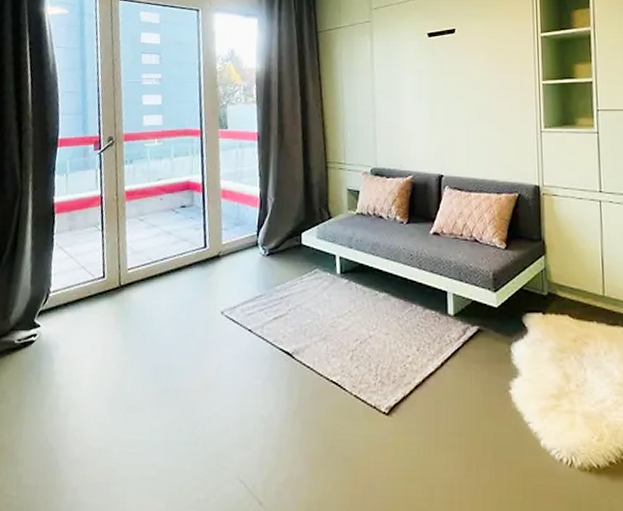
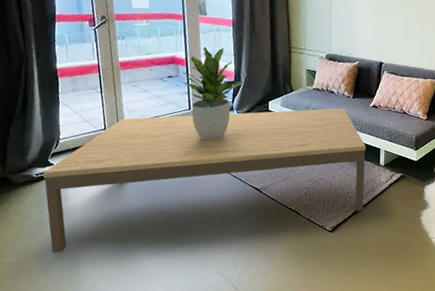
coffee table: none [26,238,430,451] -> present [42,108,366,254]
potted plant: none [197,167,272,289] -> present [182,46,245,141]

